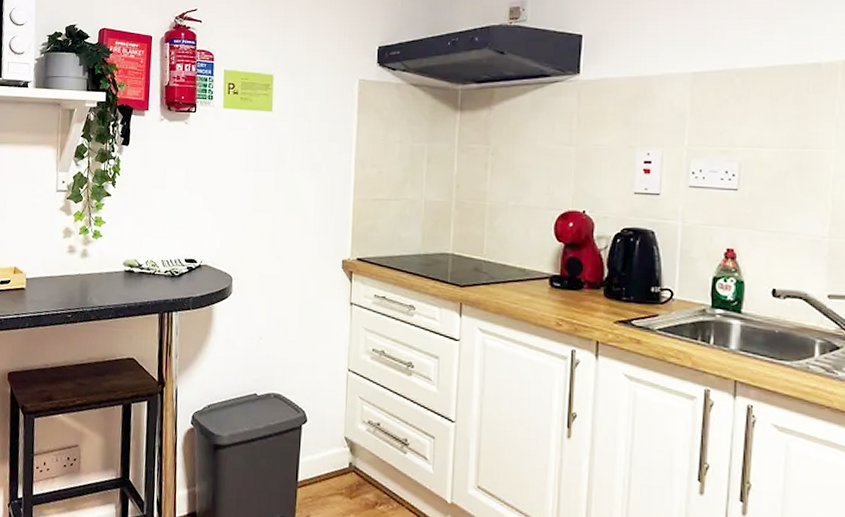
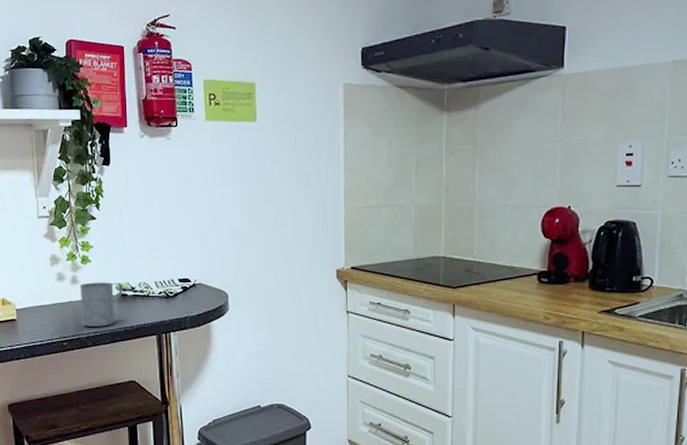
mug: none [88,257,131,302] -> present [79,282,124,327]

